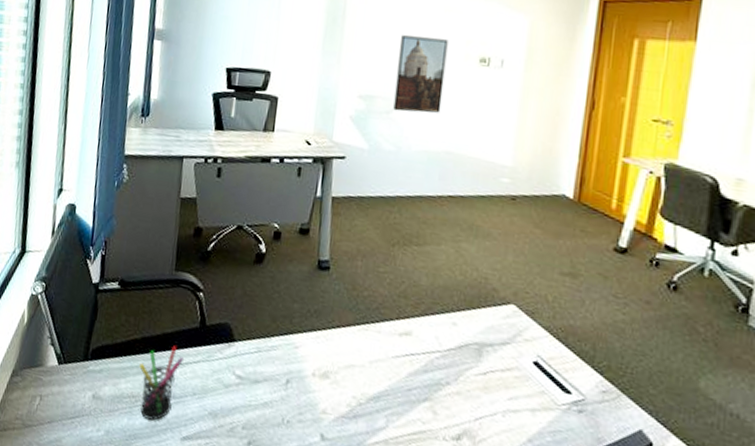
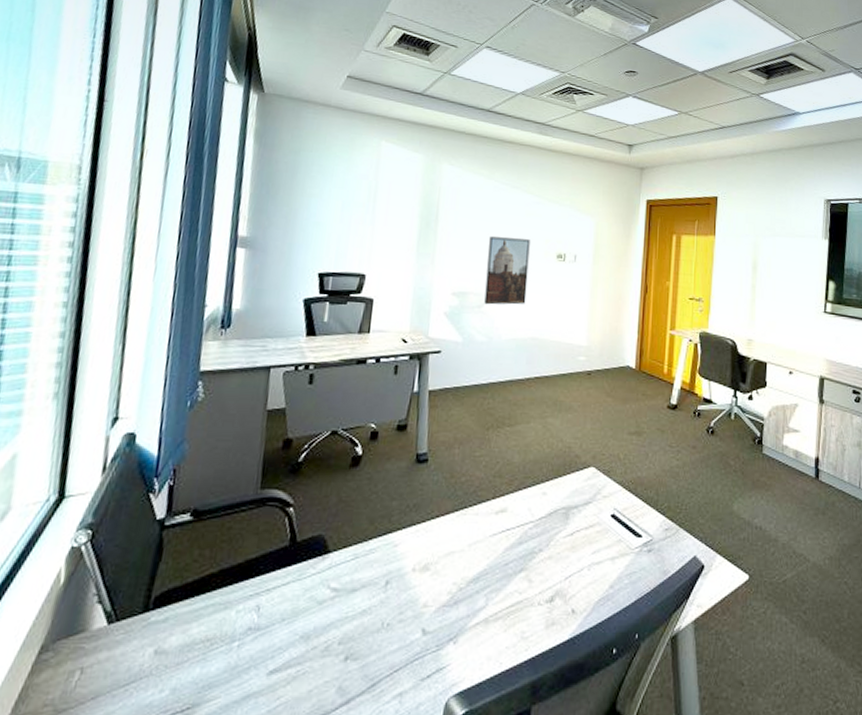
pen holder: present [139,346,184,421] -> none [216,572,270,664]

